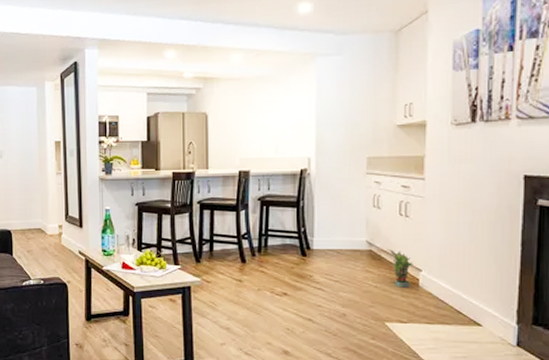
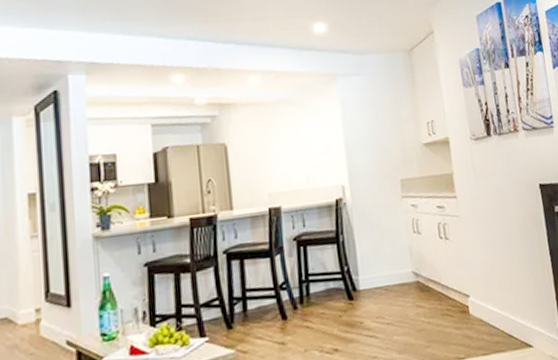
potted plant: present [386,248,413,288] -> none [433,276,462,320]

